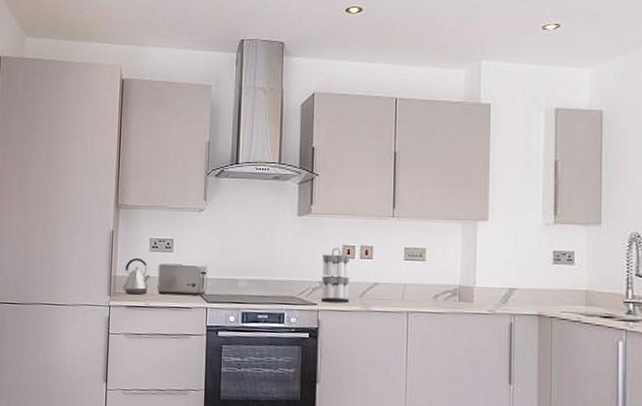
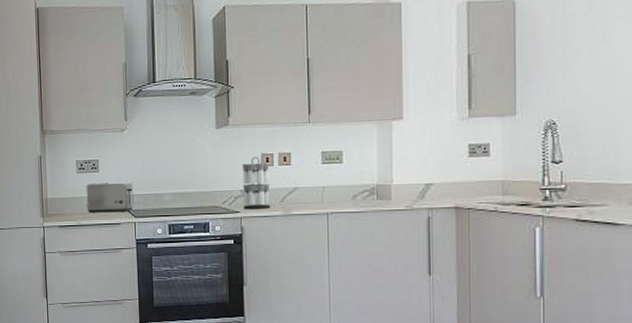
kettle: present [123,257,150,295] -> none [54,180,80,215]

